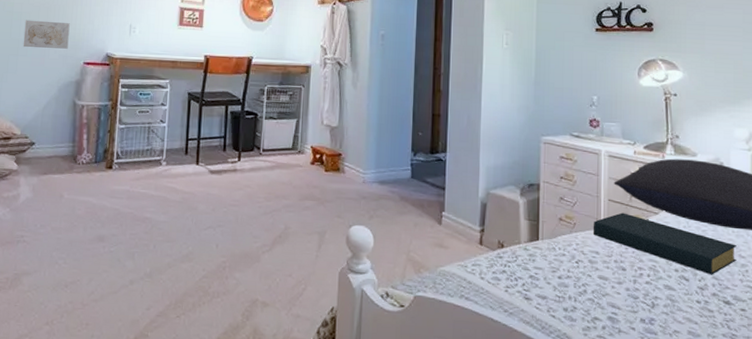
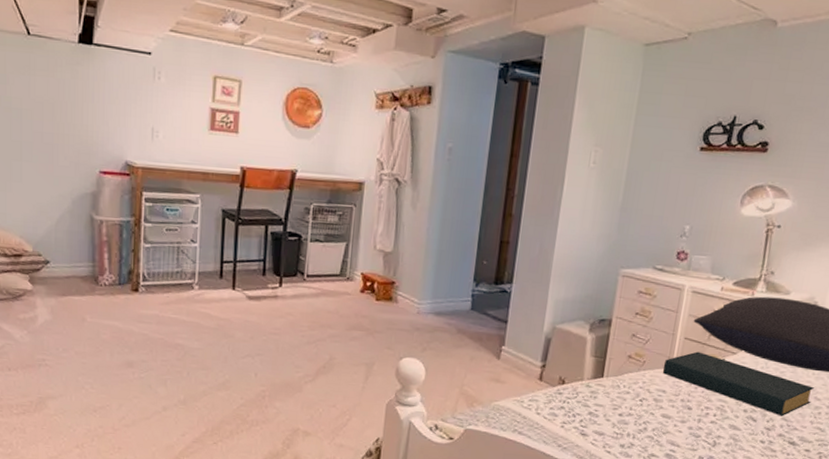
wall art: present [23,20,70,49] -> none [26,118,81,155]

